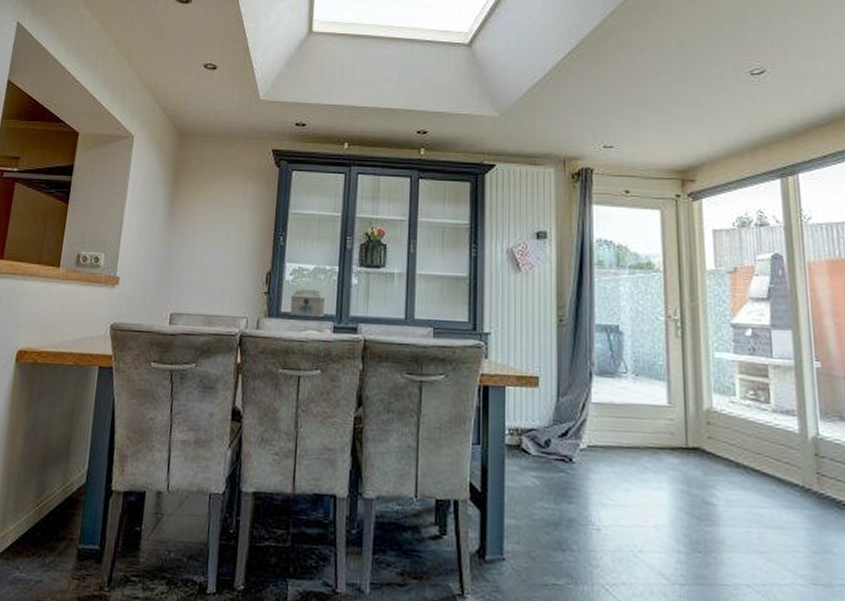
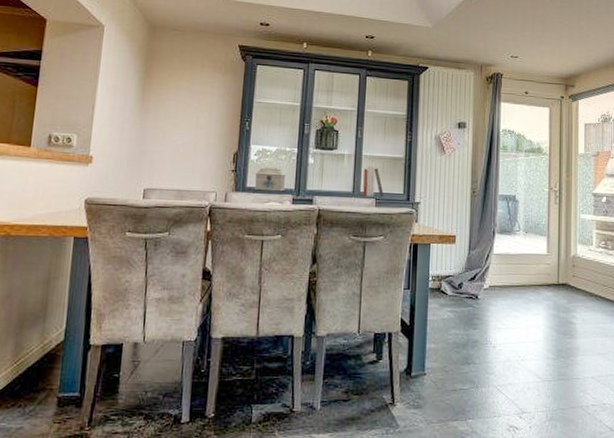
books: none [418,284,443,326] -> present [363,164,384,197]

